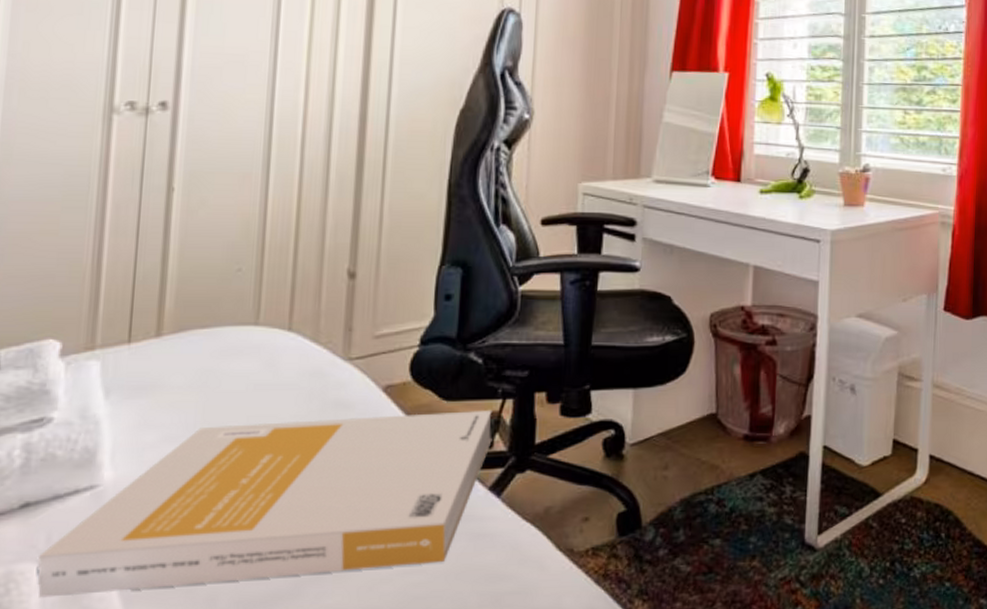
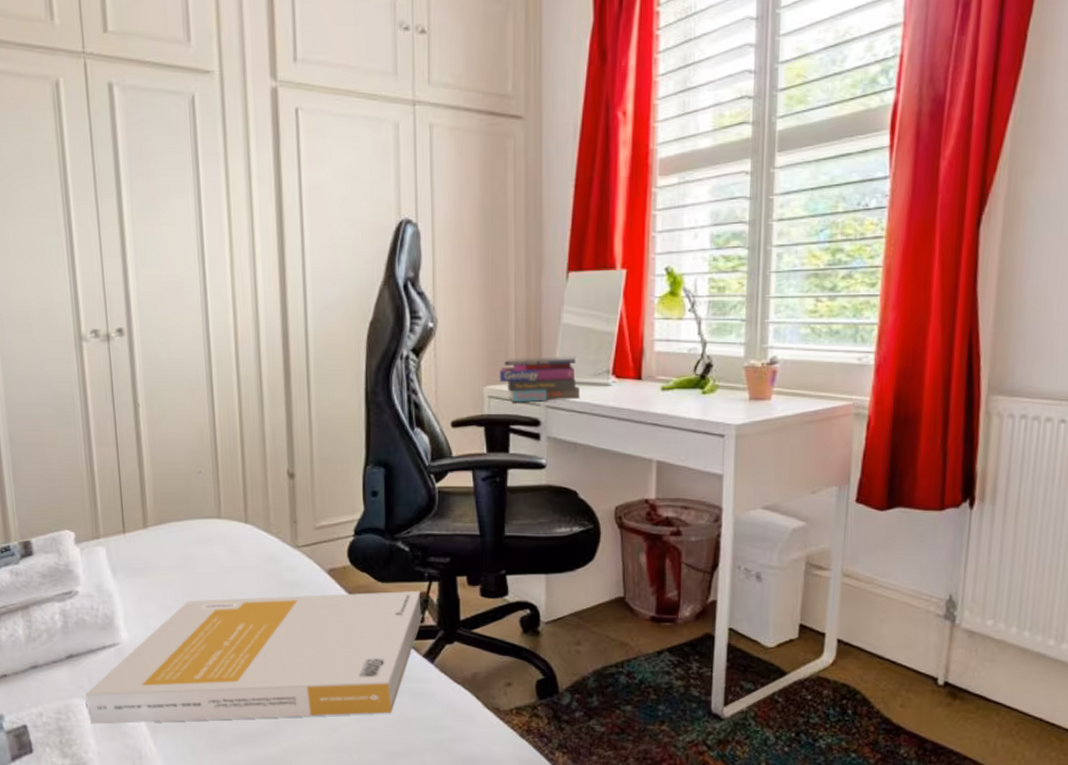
books: none [596,153,679,202] -> present [500,355,581,403]

